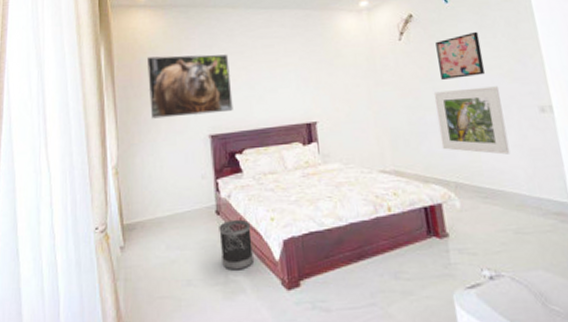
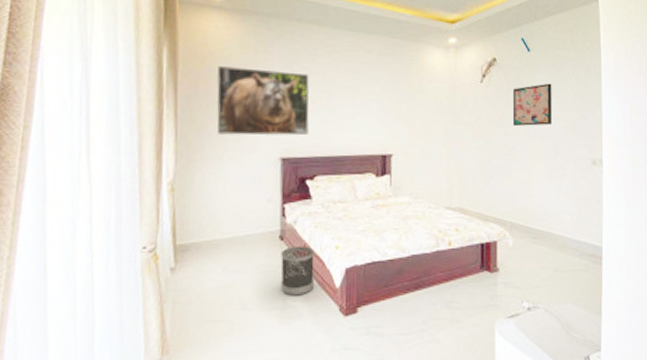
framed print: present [433,86,511,155] -> none [504,136,562,200]

